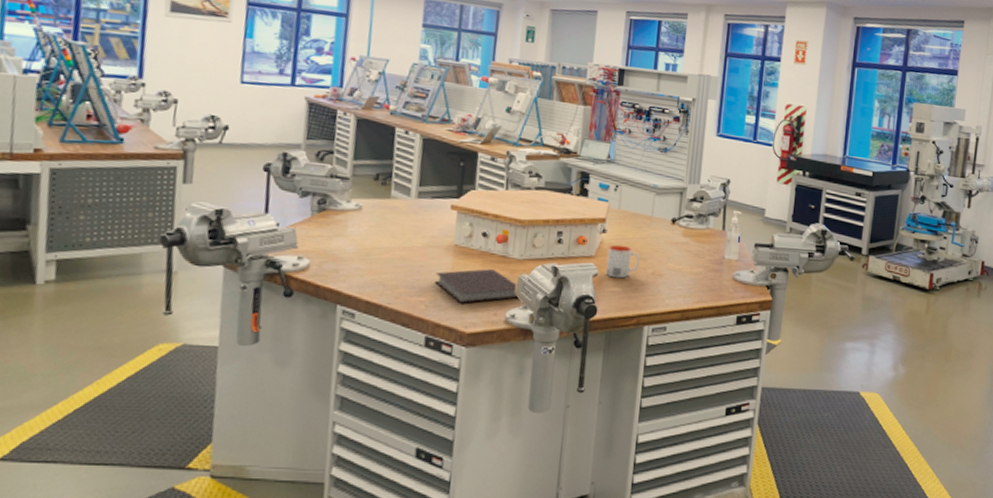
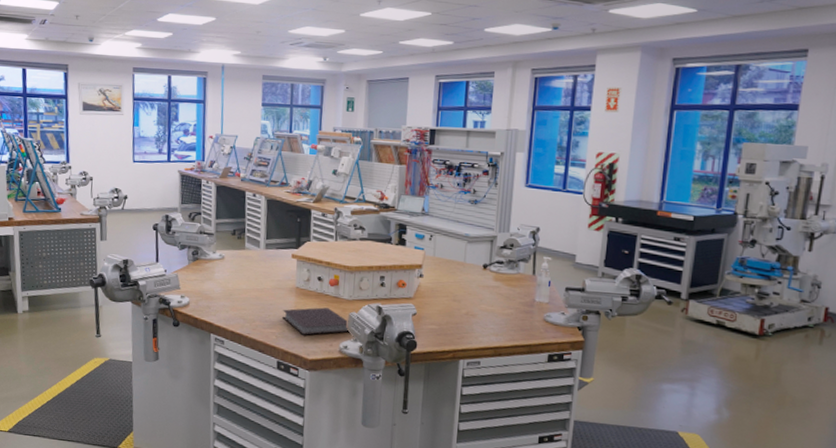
mug: present [606,245,640,279] -> none [423,288,454,318]

